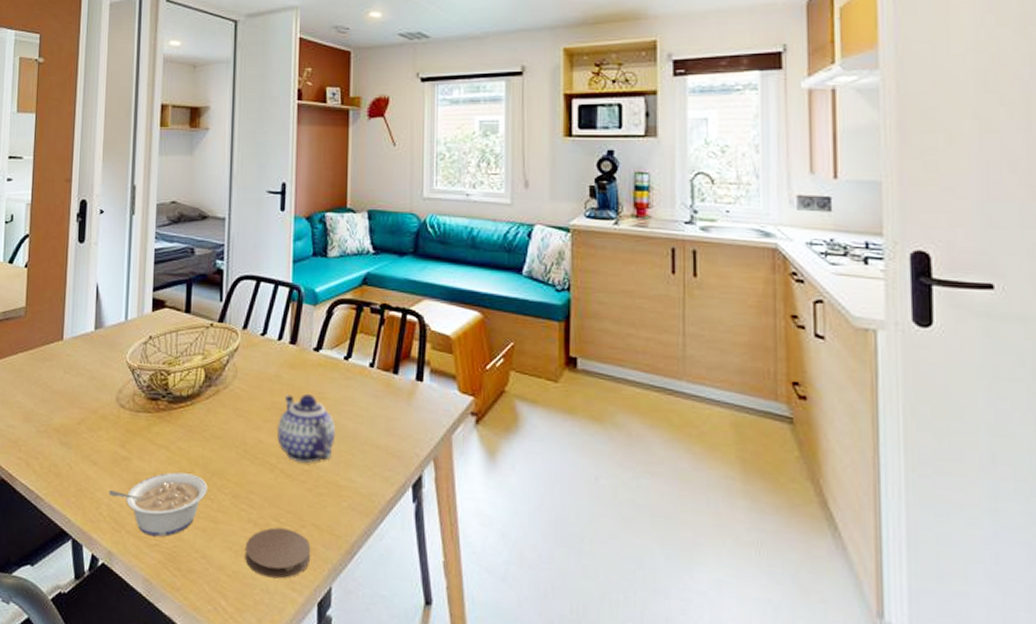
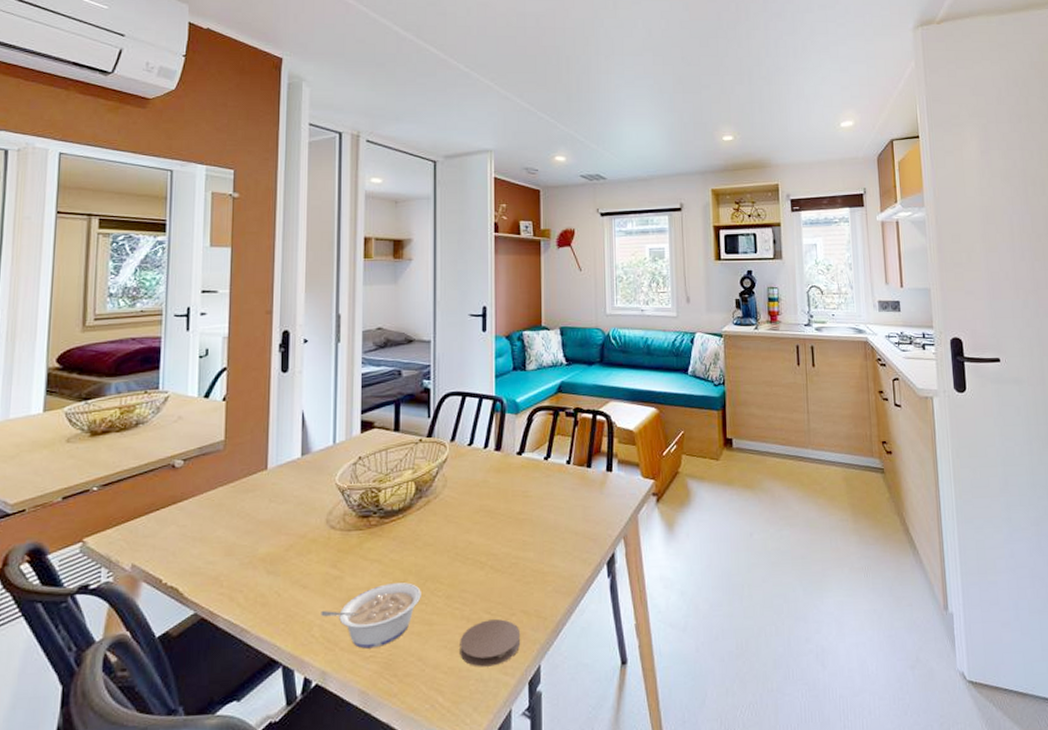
teapot: present [277,394,336,463] -> none [486,495,539,557]

